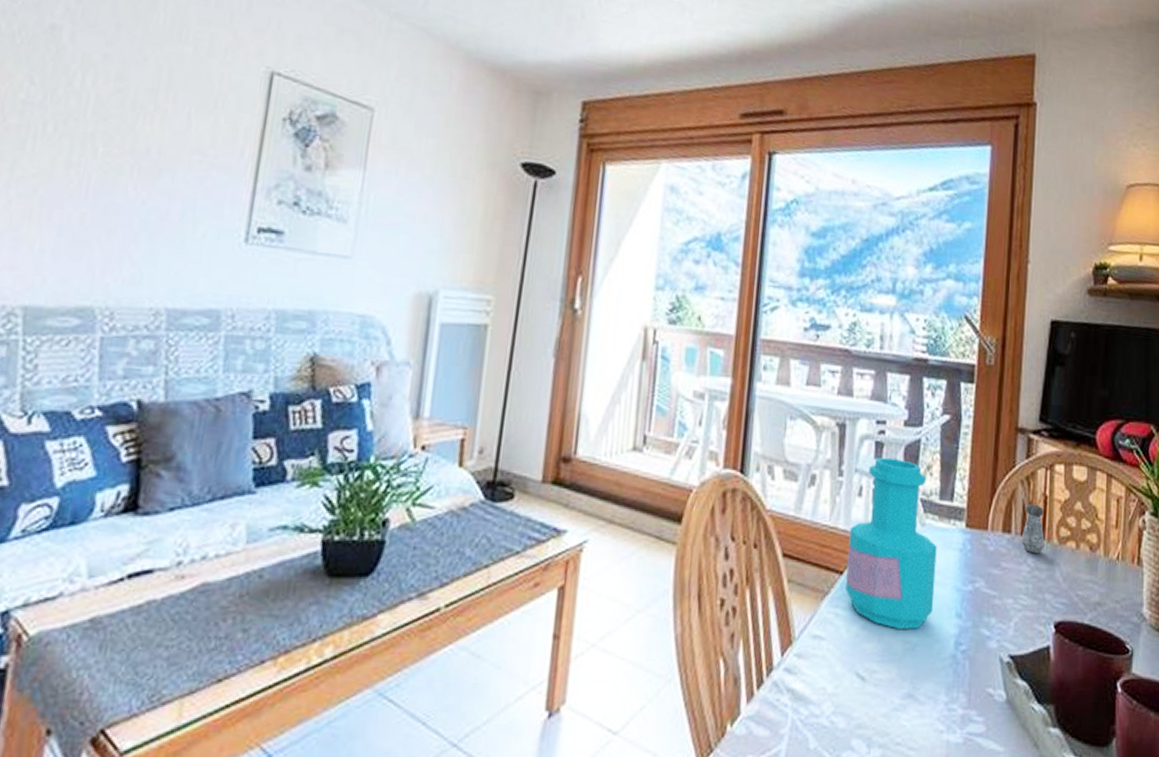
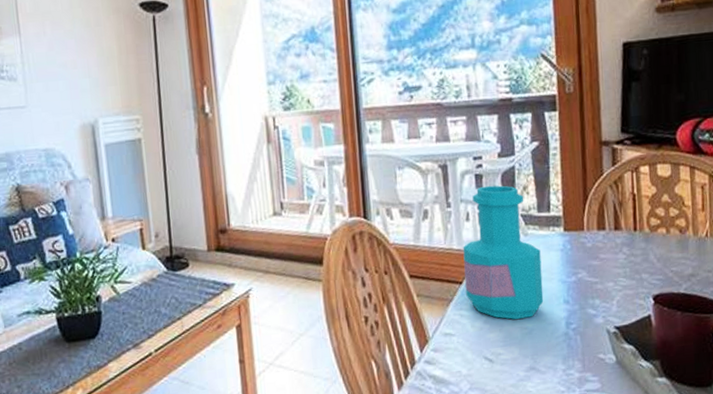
salt shaker: present [1021,504,1045,554] -> none [615,202,637,244]

